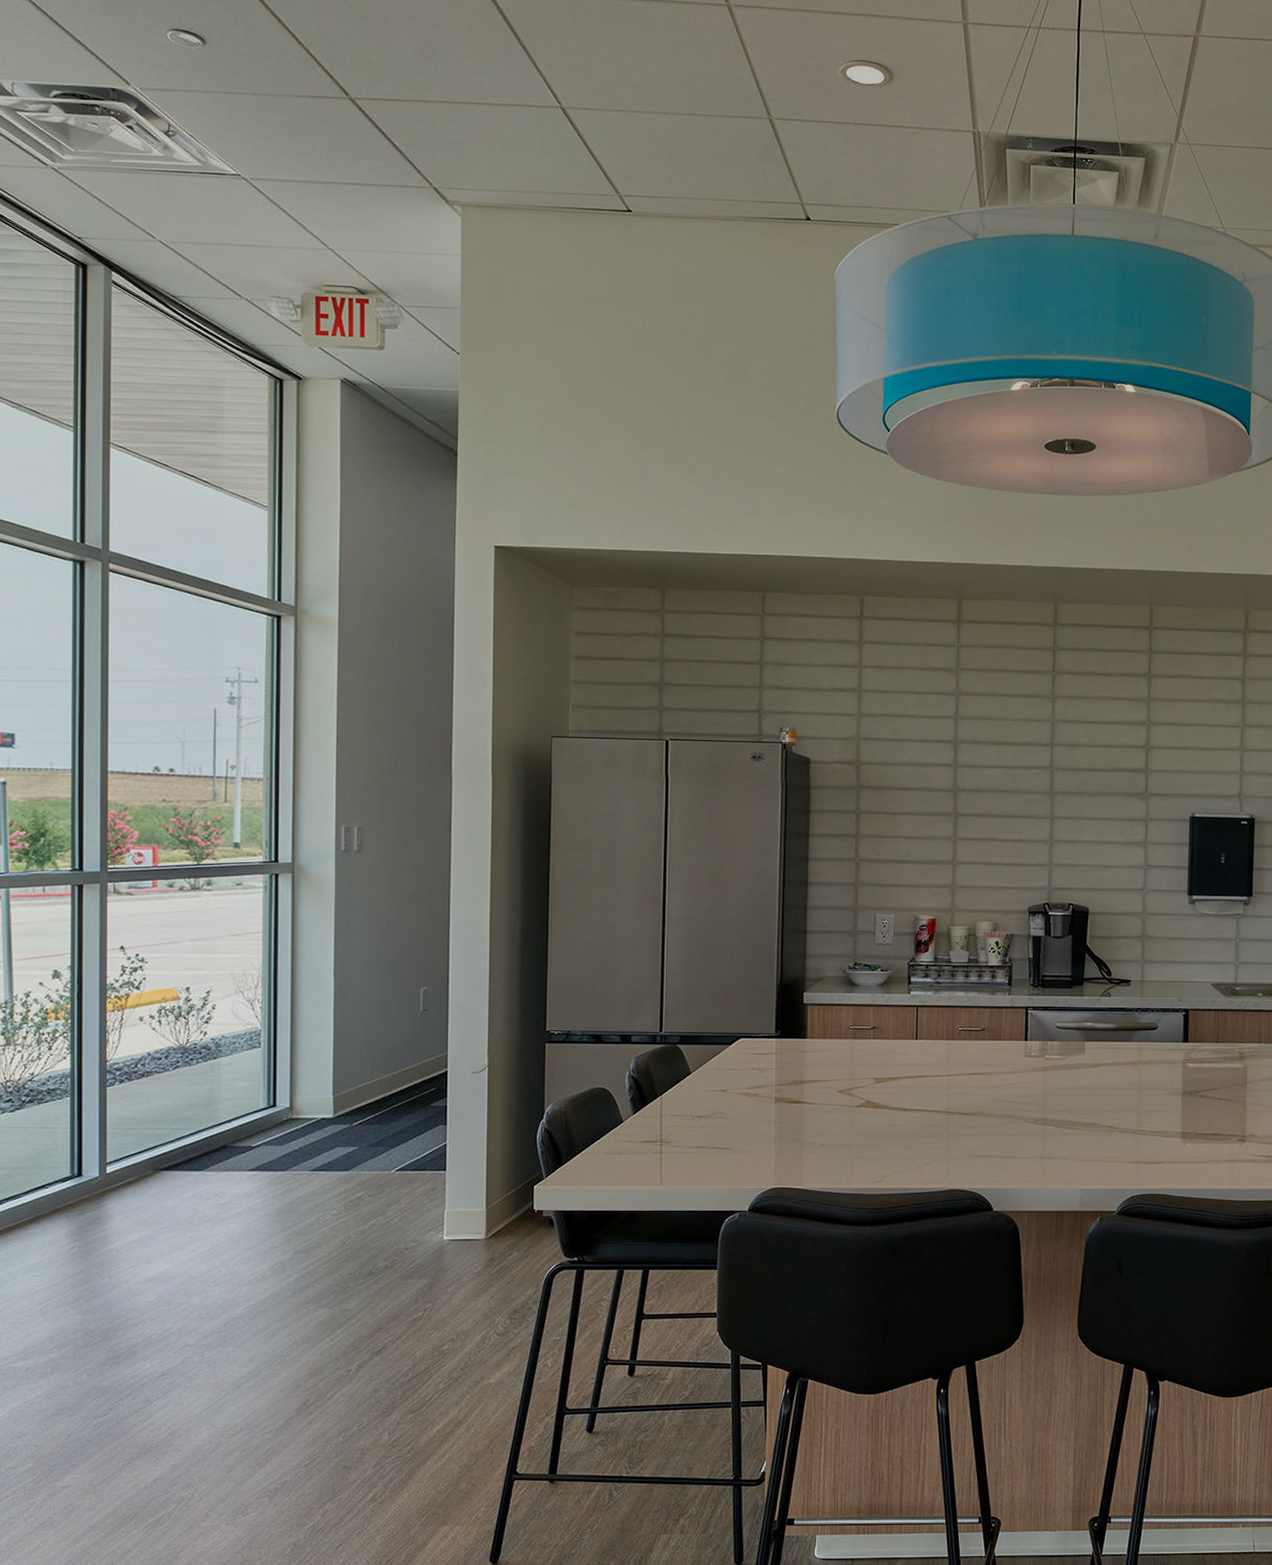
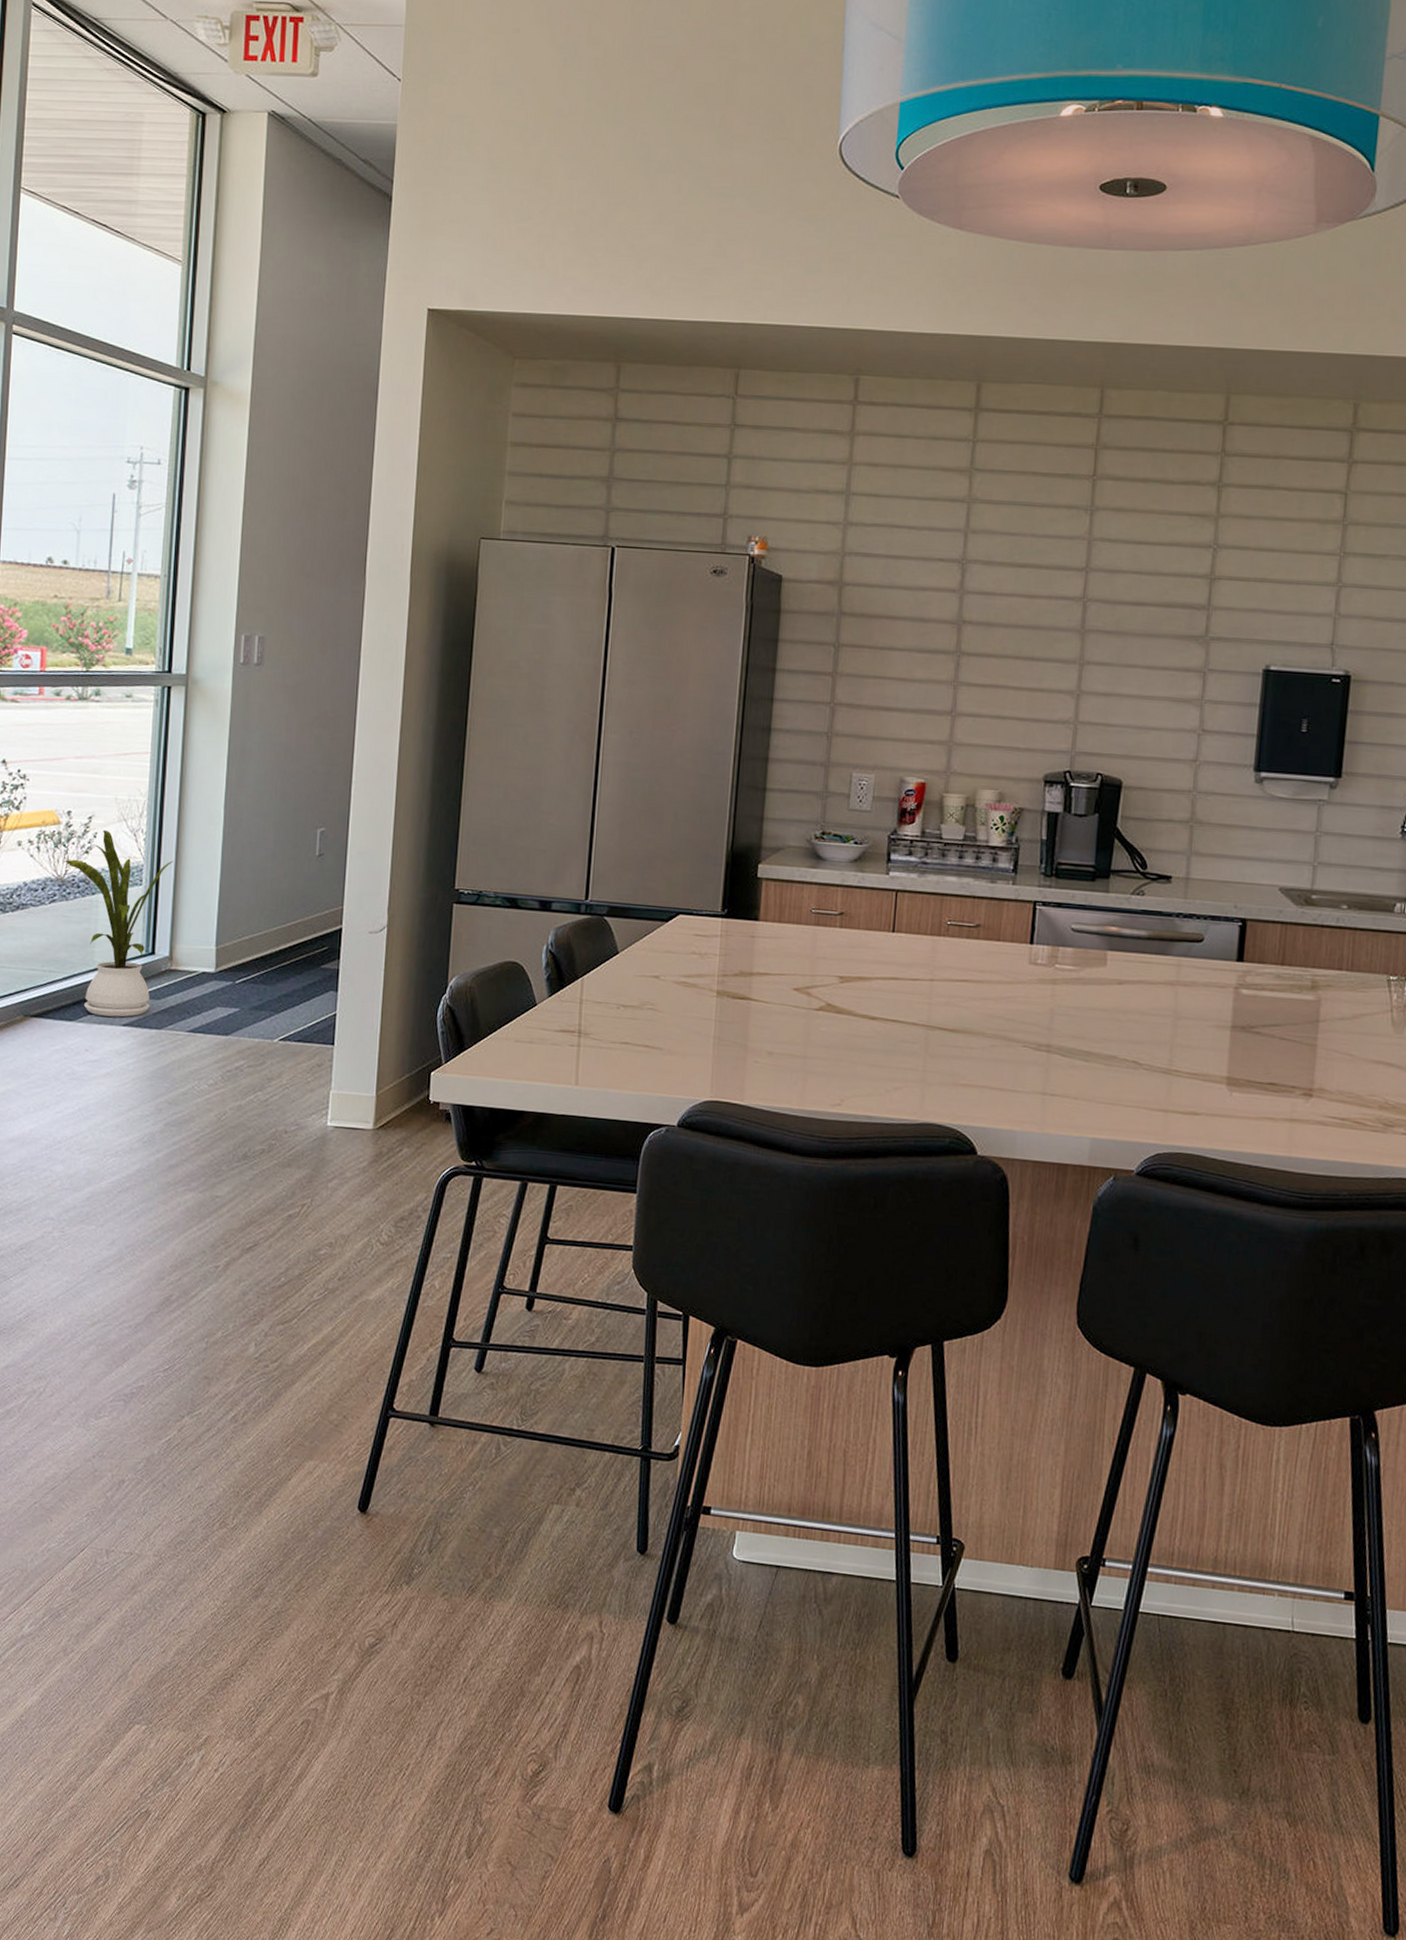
house plant: none [185,1001,290,1164] -> present [64,829,174,1017]

